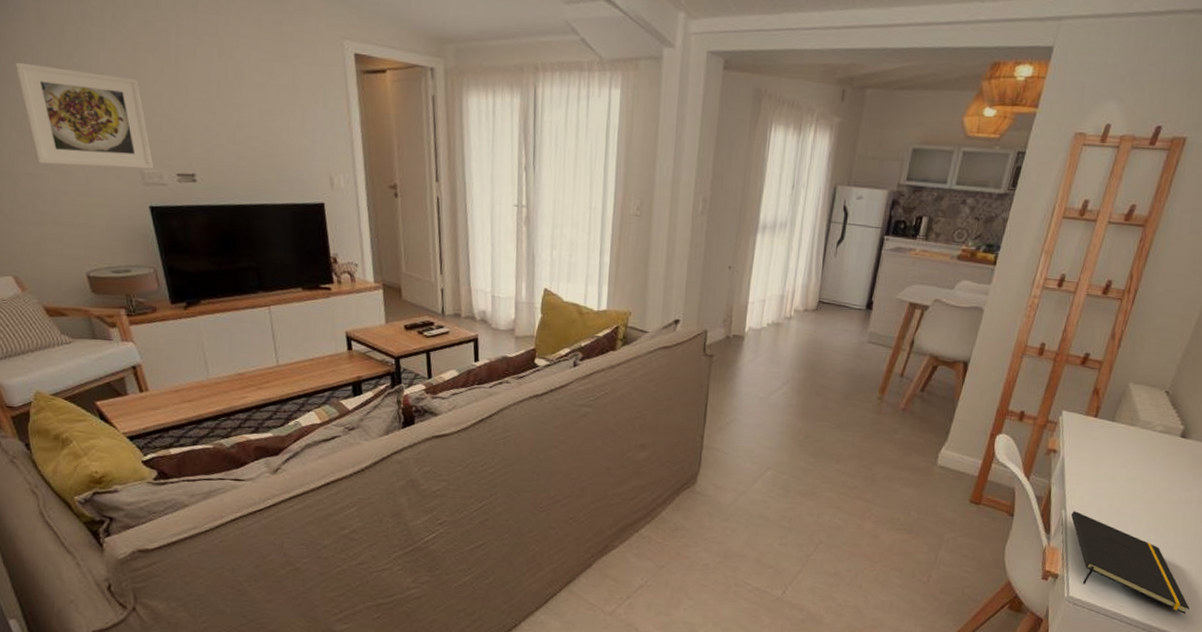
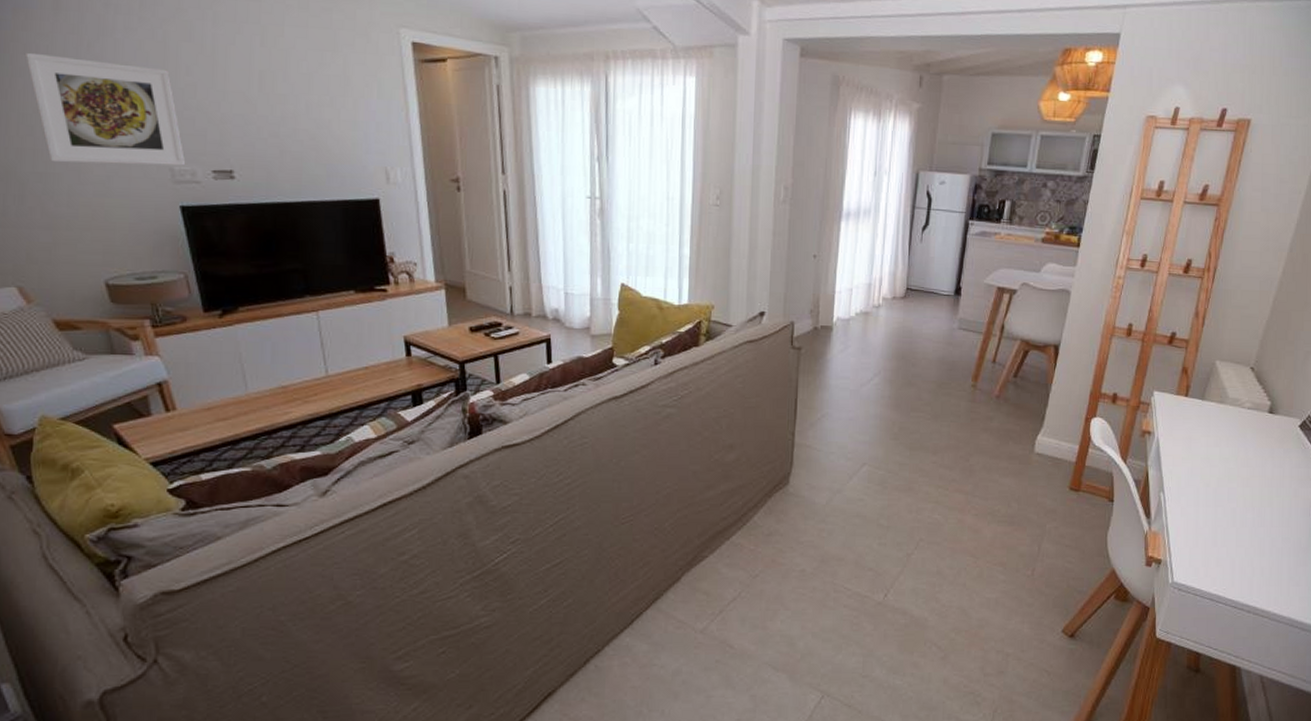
notepad: present [1071,511,1190,614] -> none [1169,493,1291,593]

